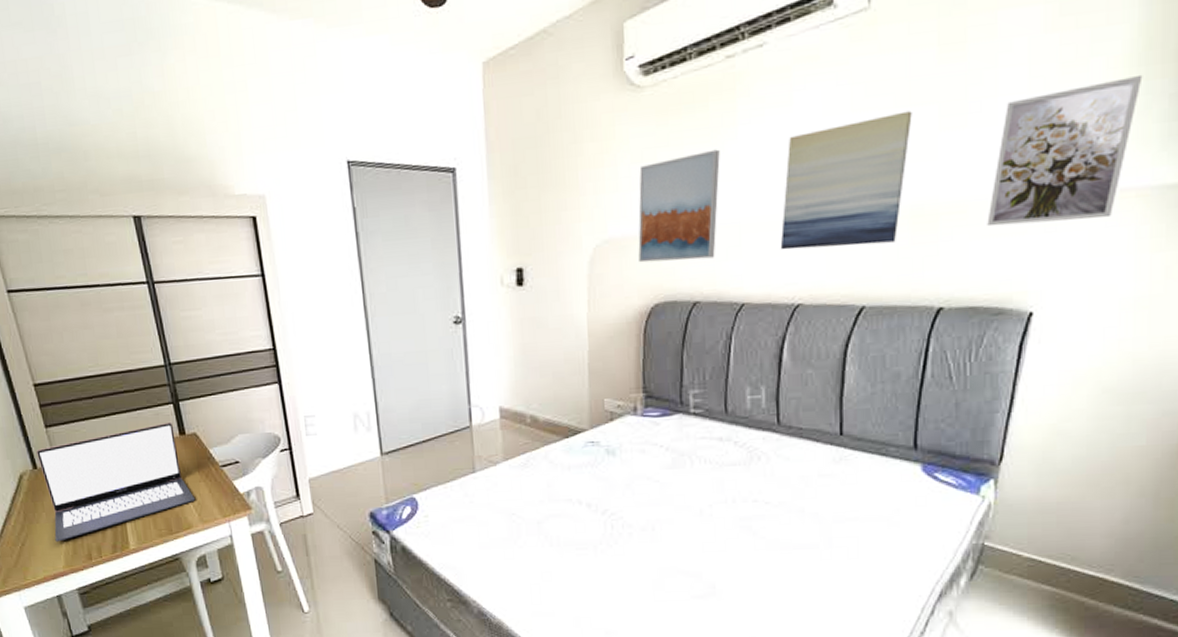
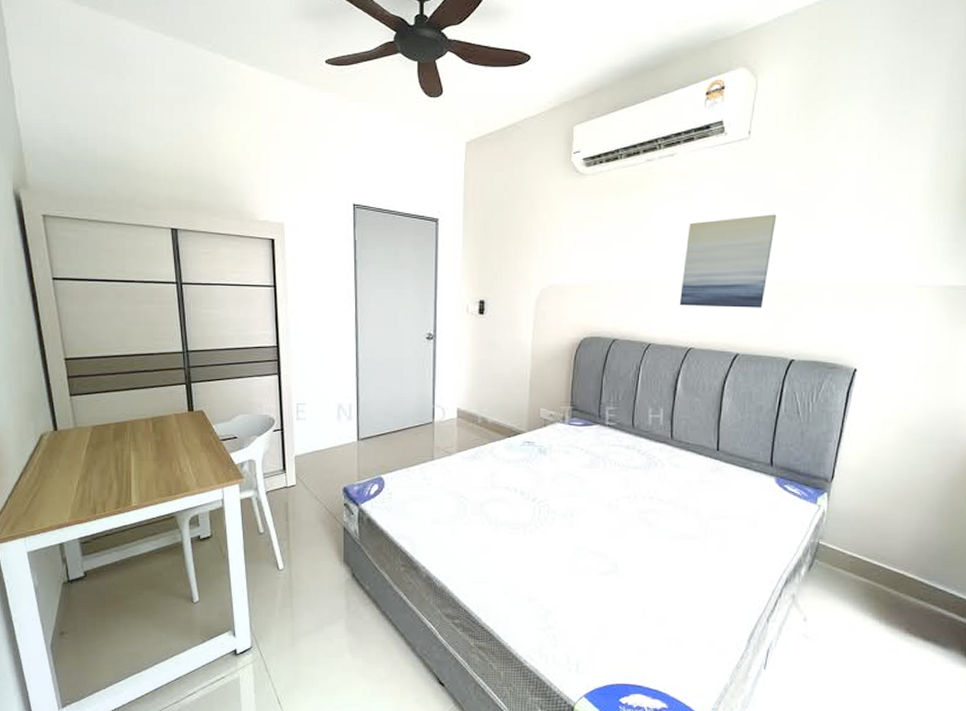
laptop: present [37,422,196,542] -> none [59,399,196,496]
wall art: present [638,149,720,263] -> none [574,226,639,307]
wall art: present [987,74,1143,227] -> none [826,207,932,305]

